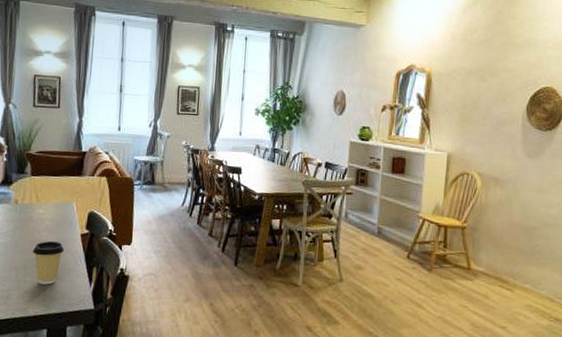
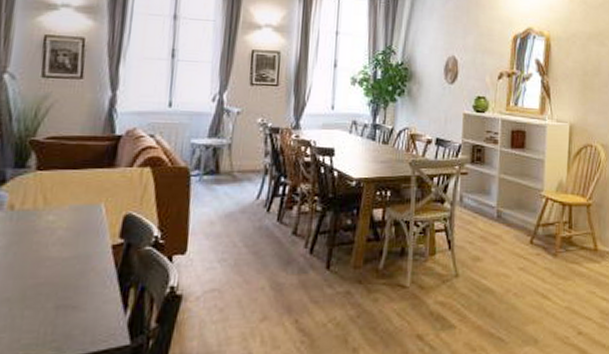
coffee cup: present [32,241,64,285] -> none [35,258,86,319]

